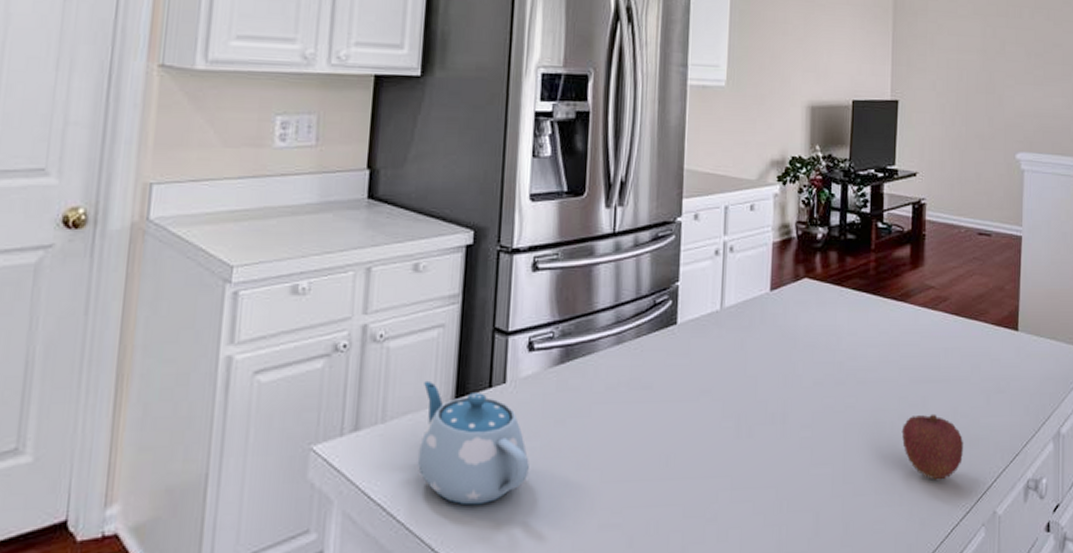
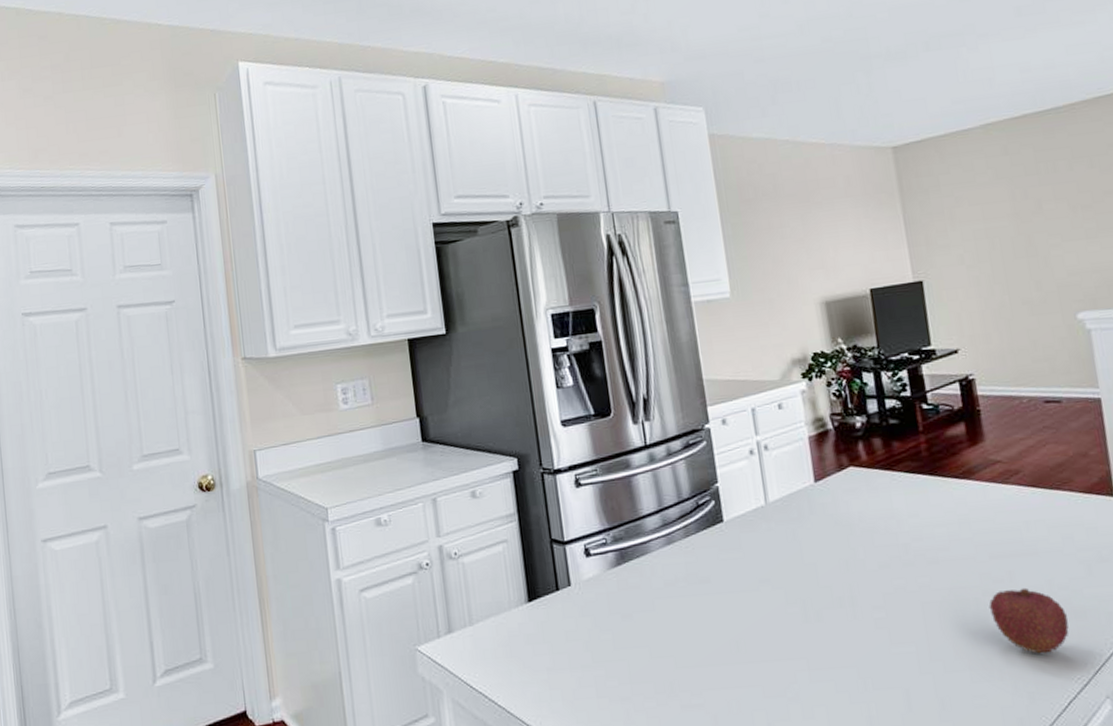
teapot: present [418,380,529,506] -> none [499,588,607,692]

